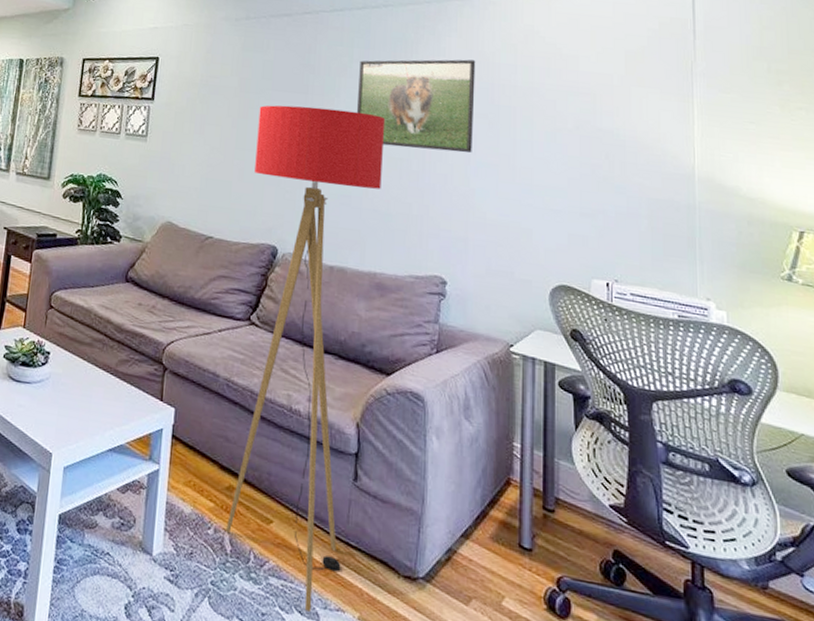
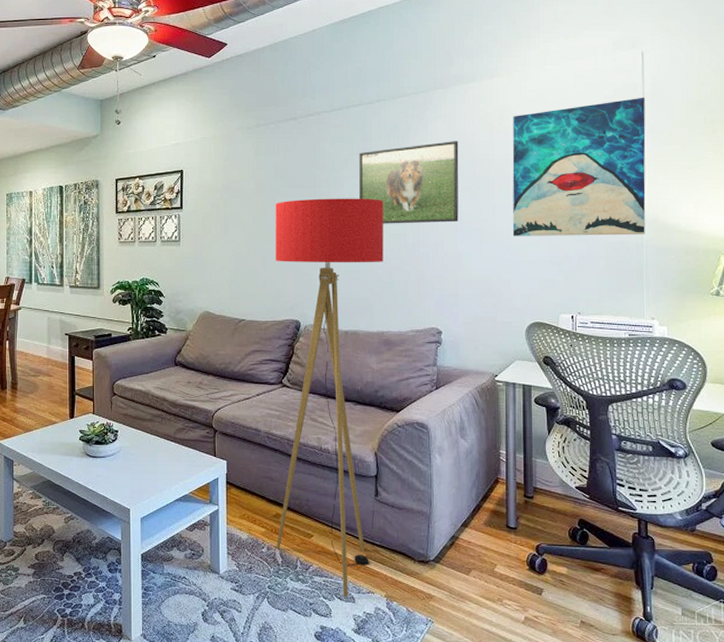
wall art: none [536,34,698,195] -> present [512,97,646,236]

